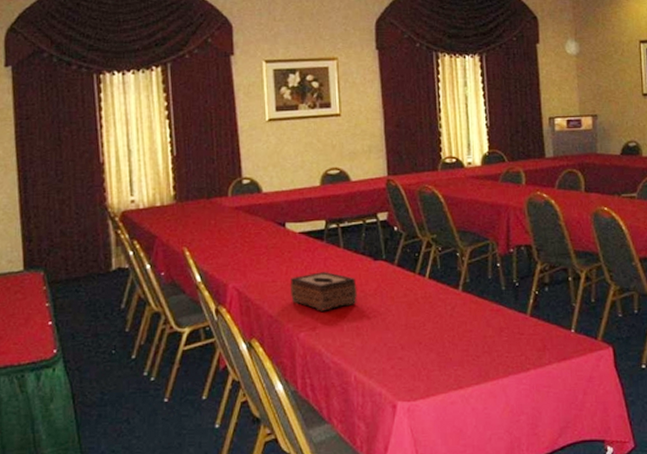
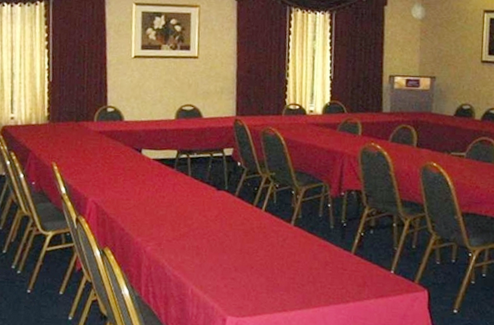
tissue box: present [290,271,357,311] -> none [141,195,200,230]

